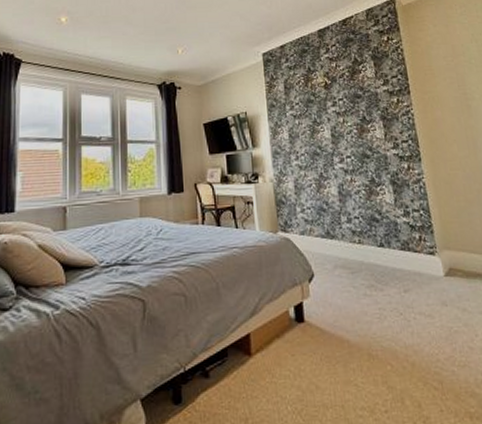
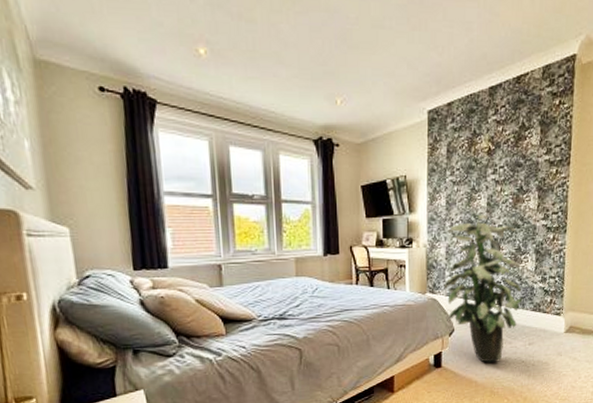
indoor plant: none [291,145,389,316] -> present [444,214,524,363]

